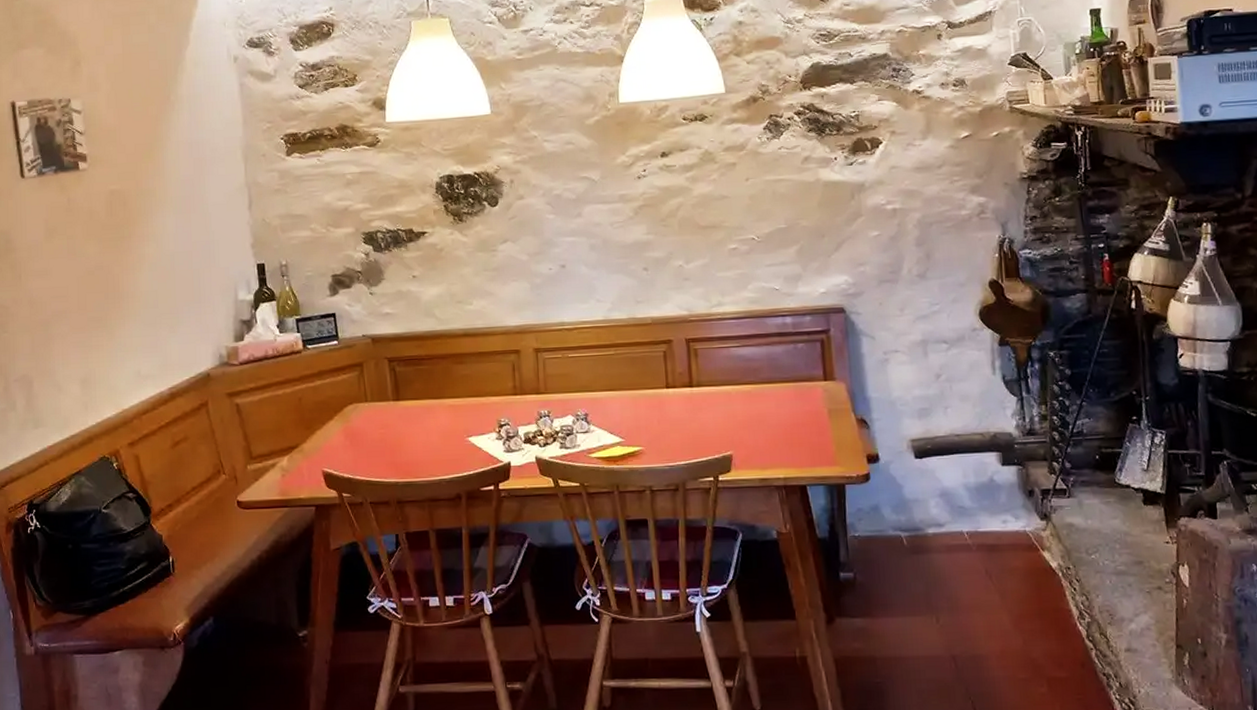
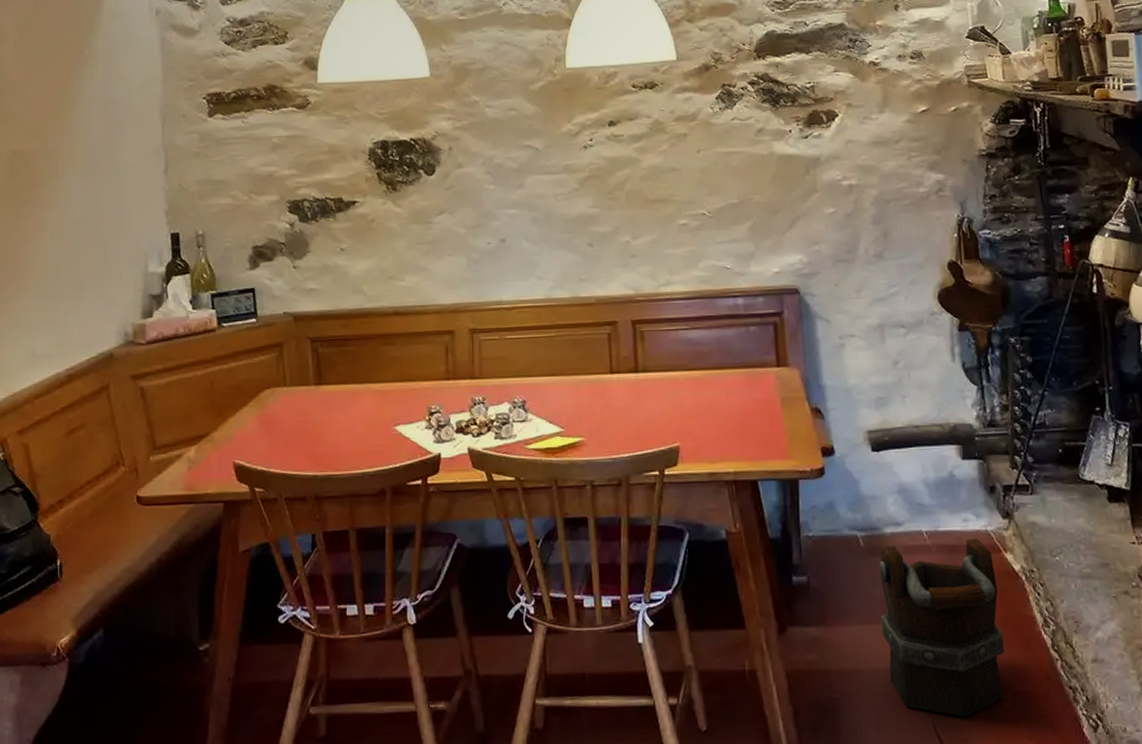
wooden bucket: none [922,538,1042,700] -> present [879,538,1005,718]

